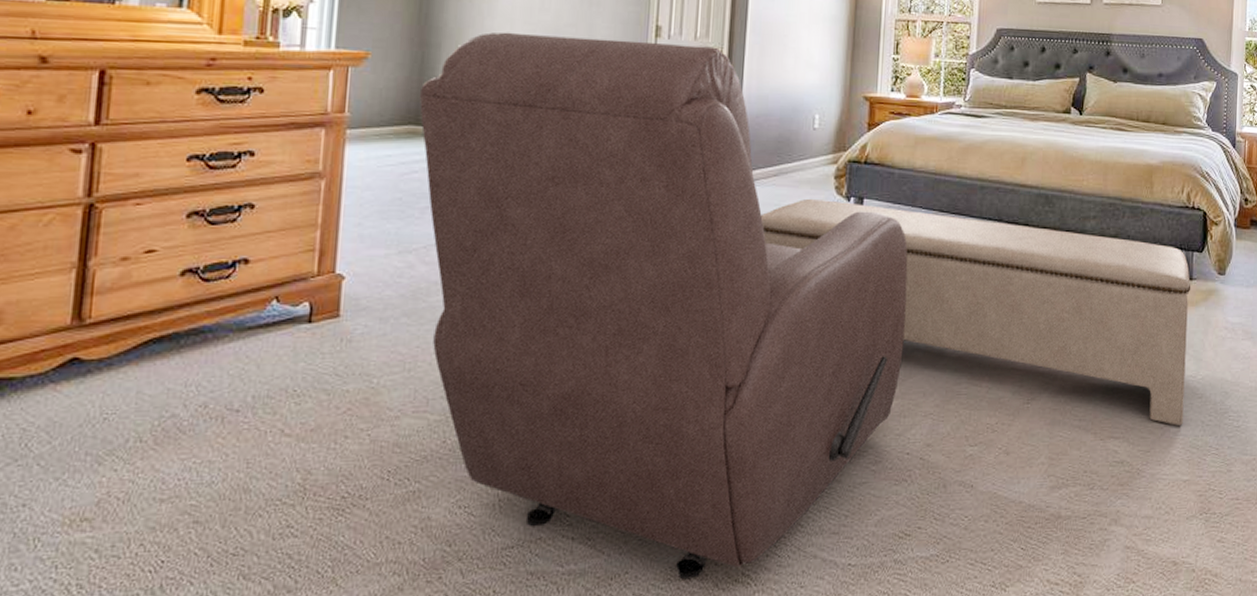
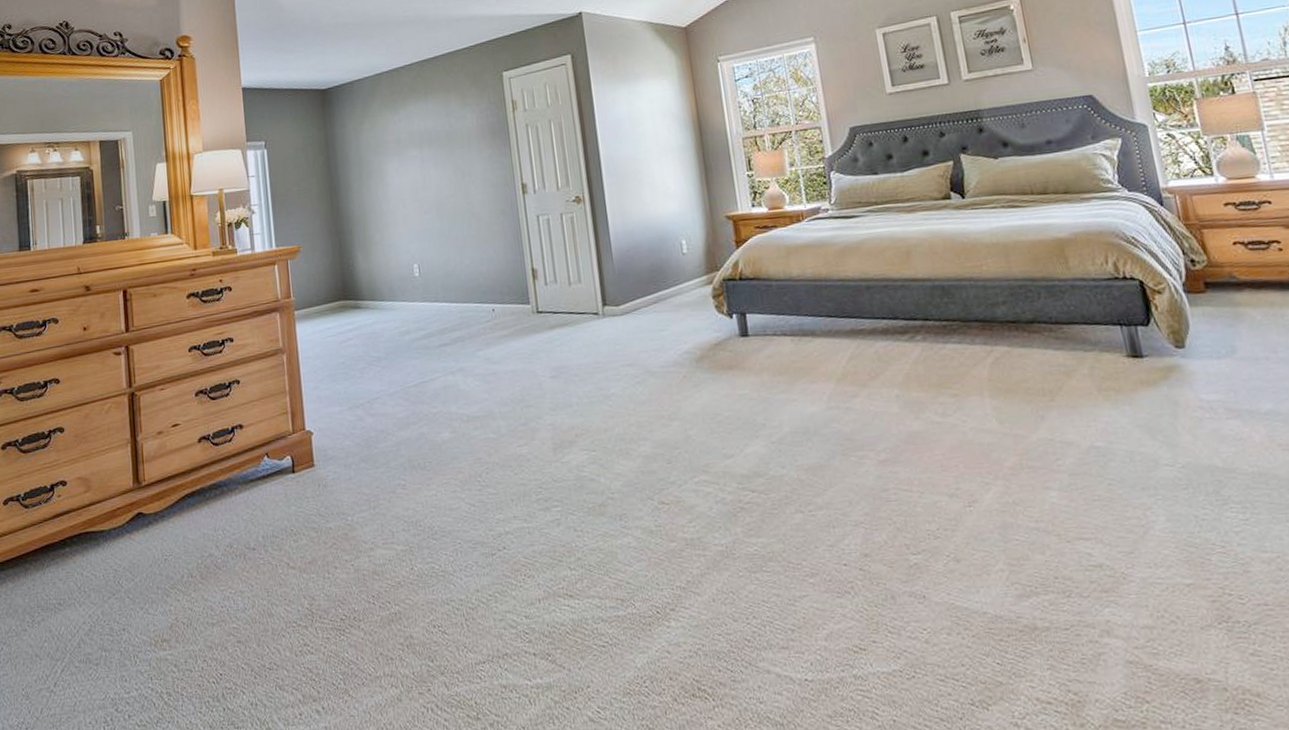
chair: present [419,32,908,580] -> none [342,193,820,694]
bench: present [760,198,1191,426] -> none [648,319,1170,522]

